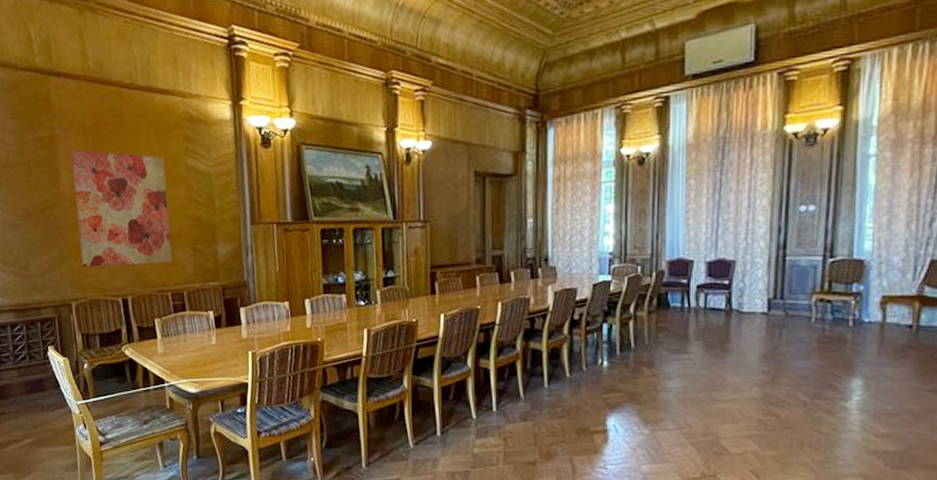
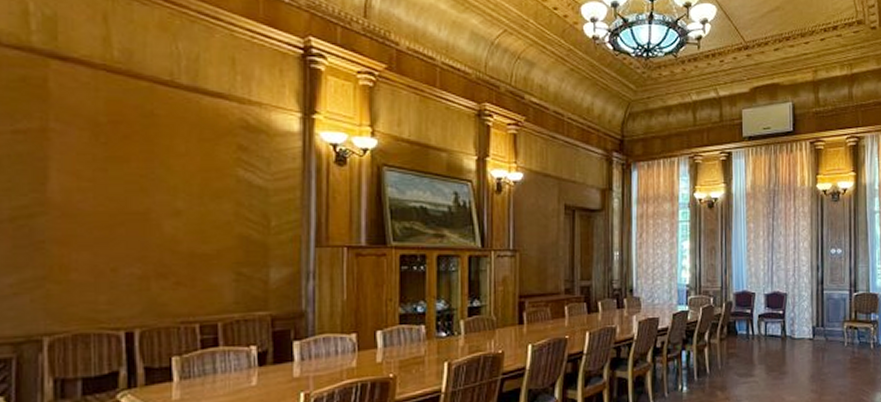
wall art: present [70,150,173,268] -> none [68,148,207,293]

